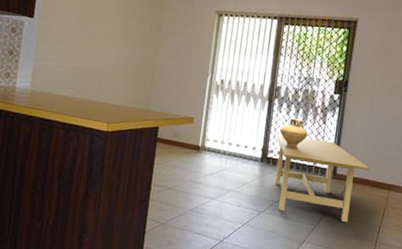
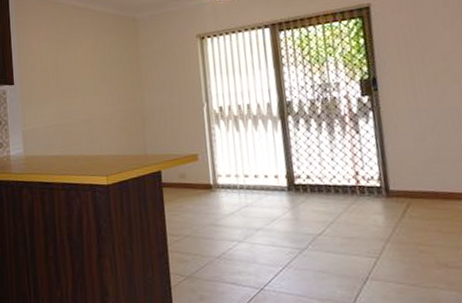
dining table: present [274,134,370,222] -> none [300,153,434,248]
ceramic jug: present [279,118,308,150] -> none [302,134,340,171]

